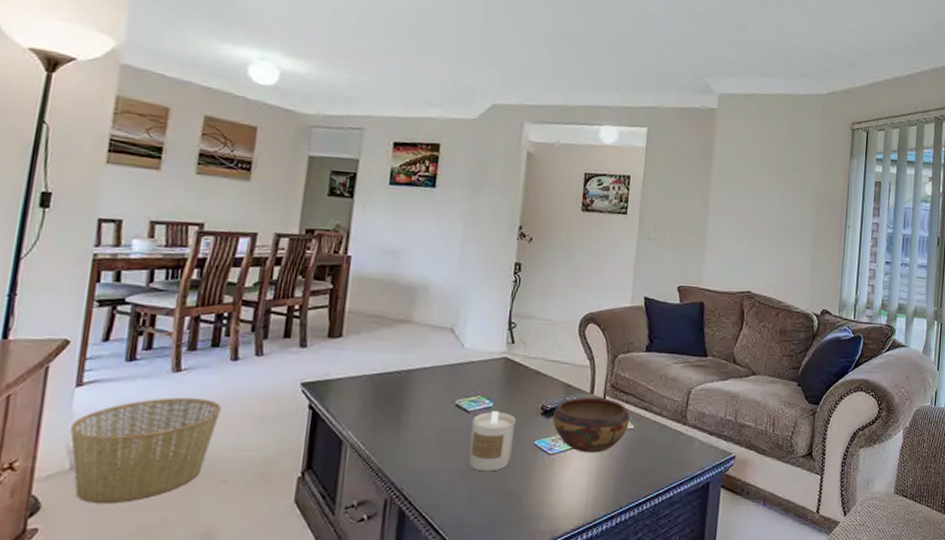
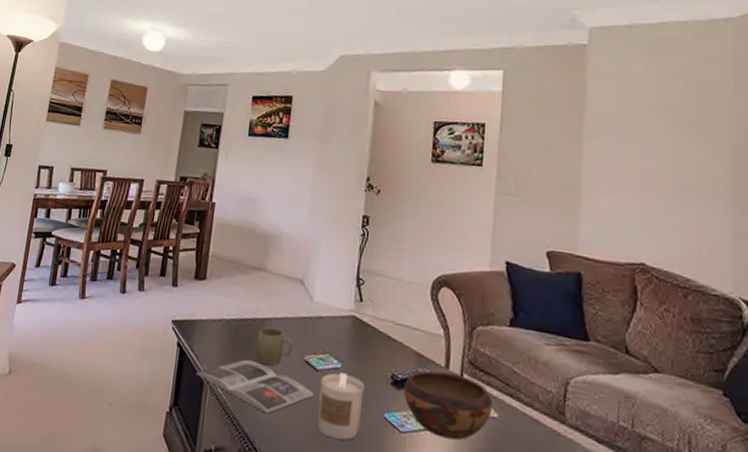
basket: present [69,397,222,503] -> none [10,320,112,410]
magazine: none [333,412,466,460] -> present [196,359,315,414]
mug: none [401,377,443,415] -> present [255,327,293,366]

